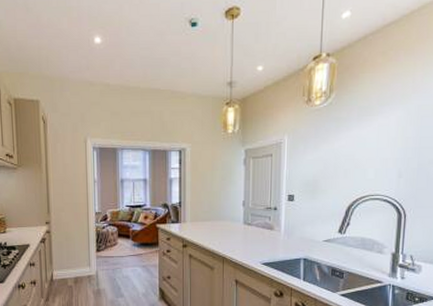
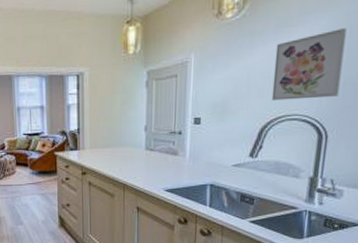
wall art: none [356,119,418,181] -> present [271,28,347,101]

